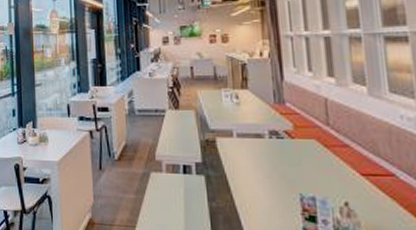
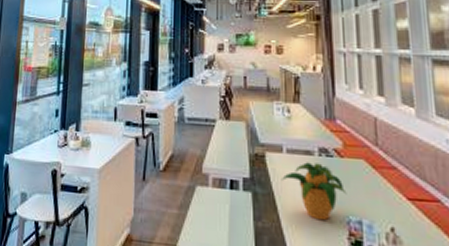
potted plant: none [233,145,299,199] -> present [282,162,347,221]

